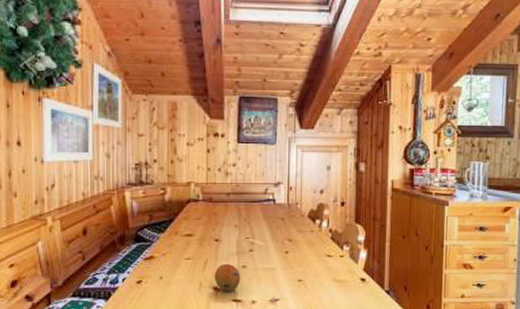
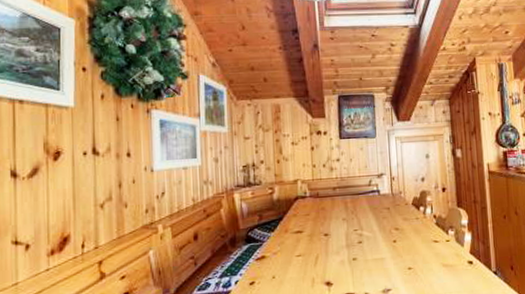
fruit: present [214,263,241,291] -> none [325,257,352,286]

